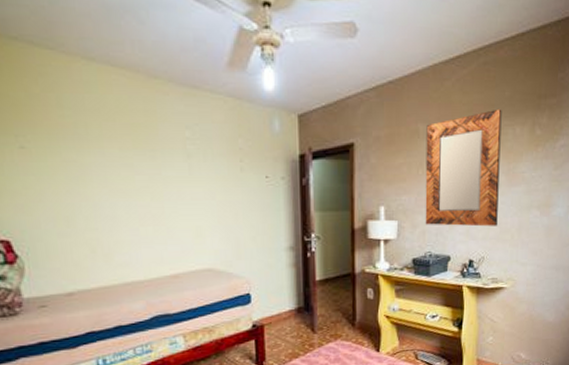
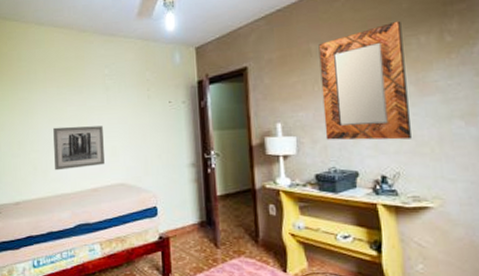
wall art: none [116,200,187,254] -> present [53,126,105,171]

